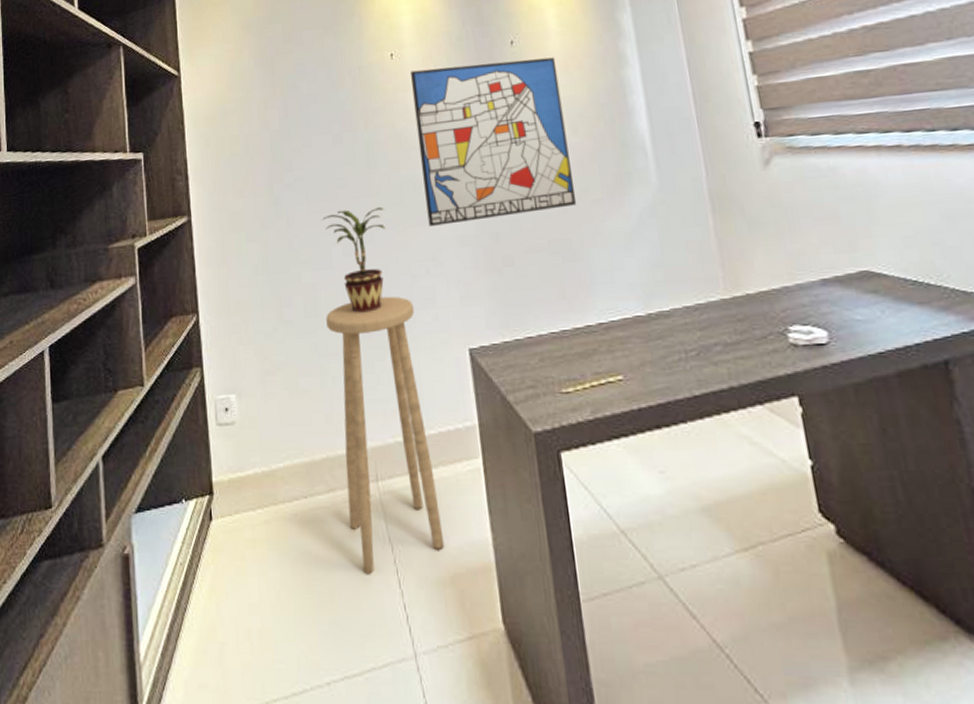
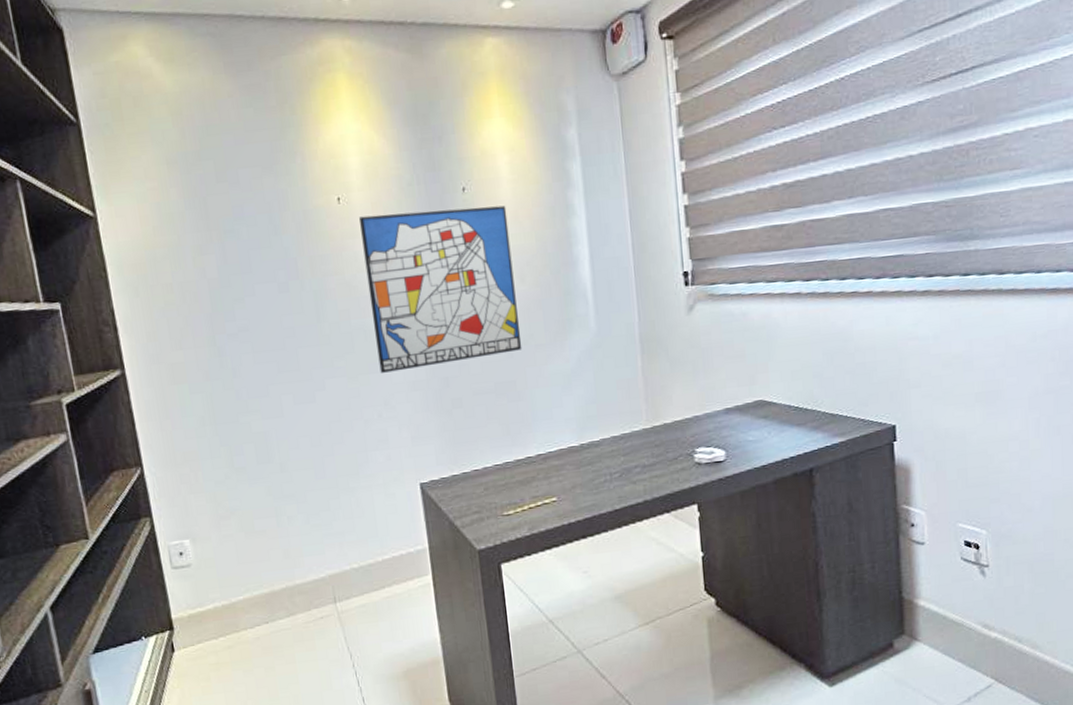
potted plant: present [322,206,385,313] -> none [270,355,337,458]
stool: present [326,296,445,573] -> none [279,440,398,678]

